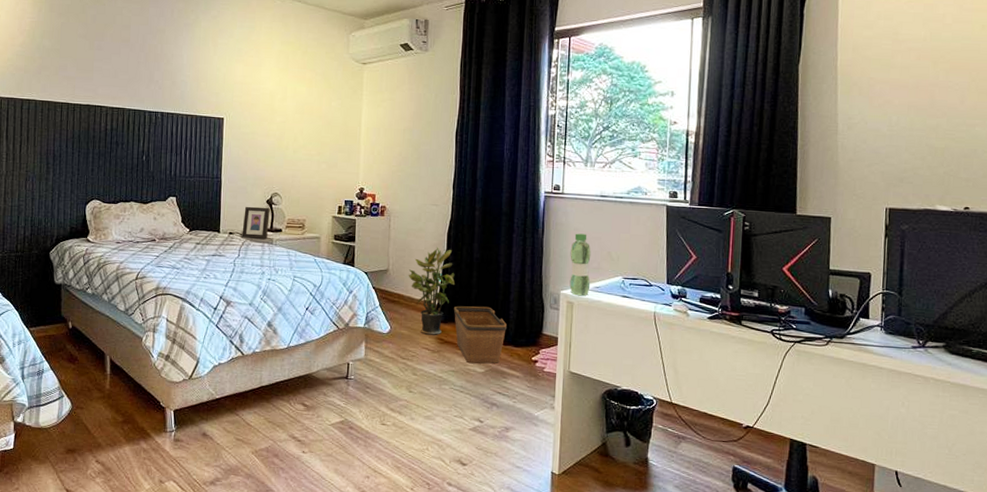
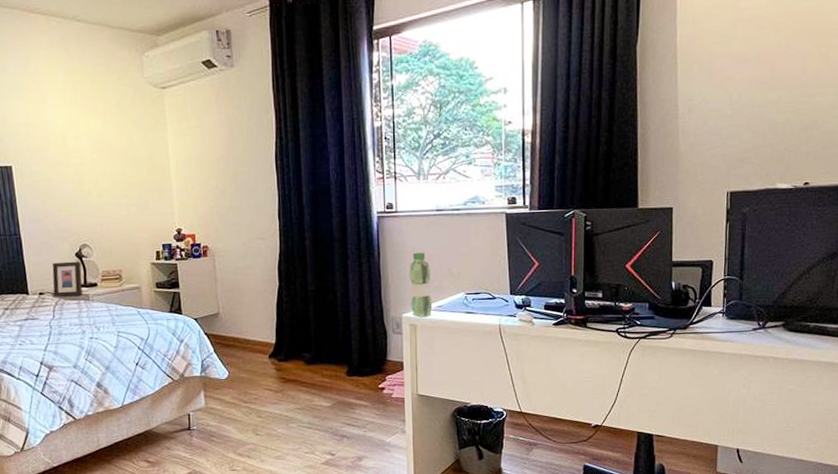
potted plant: present [408,247,456,336] -> none [241,283,292,376]
bicycle basket: present [453,306,508,364] -> none [292,339,351,399]

